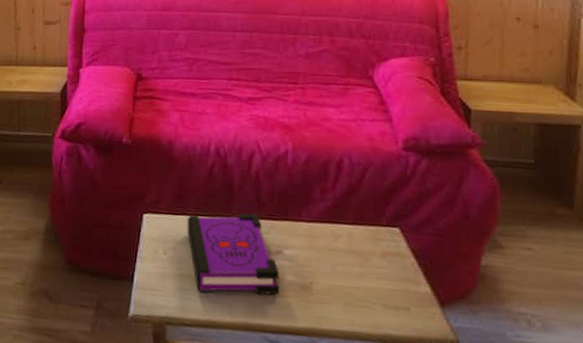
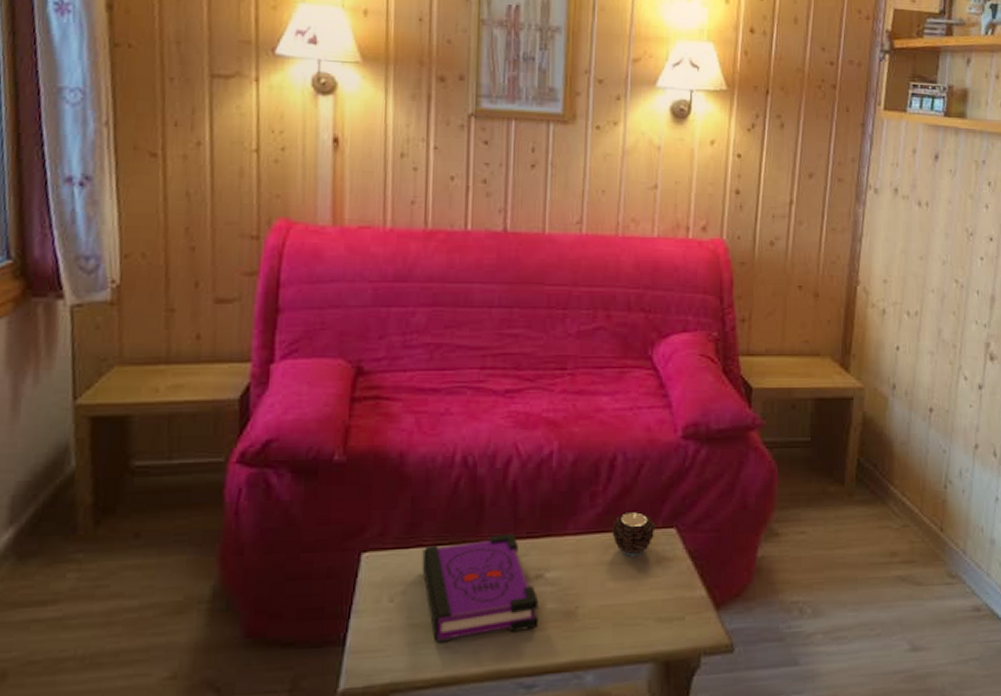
candle: none [339,209,380,248] -> present [610,512,656,557]

